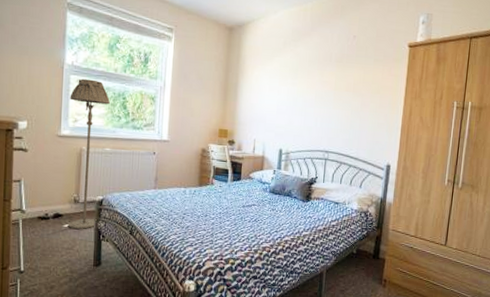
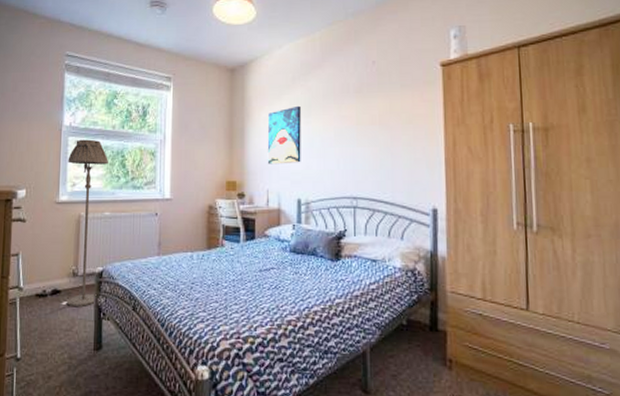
wall art: none [256,68,289,118] -> present [267,105,301,165]

